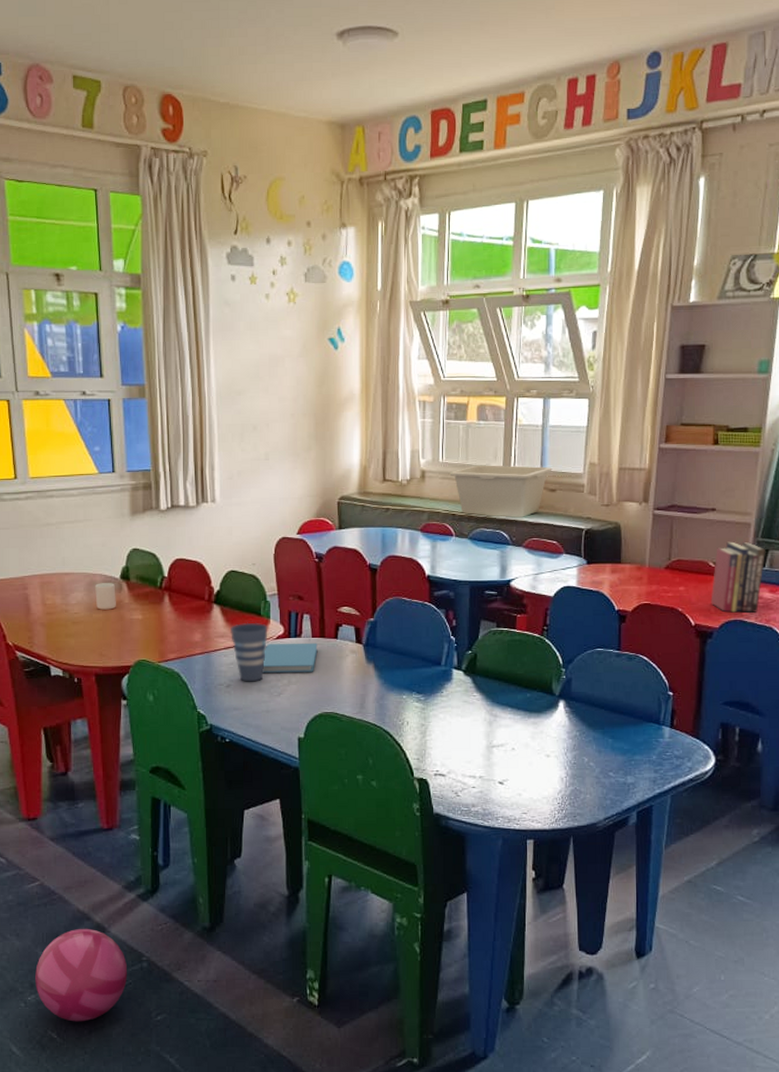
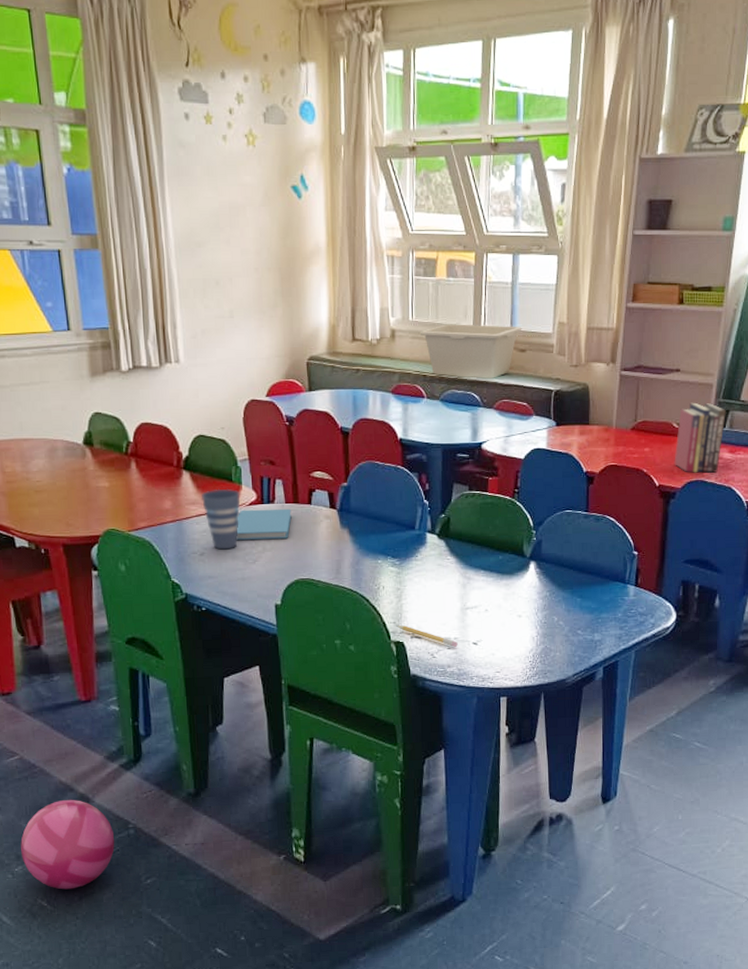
cup: present [95,583,116,610] -> none [57,449,81,478]
pencil: none [420,762,483,787] -> present [396,625,458,648]

